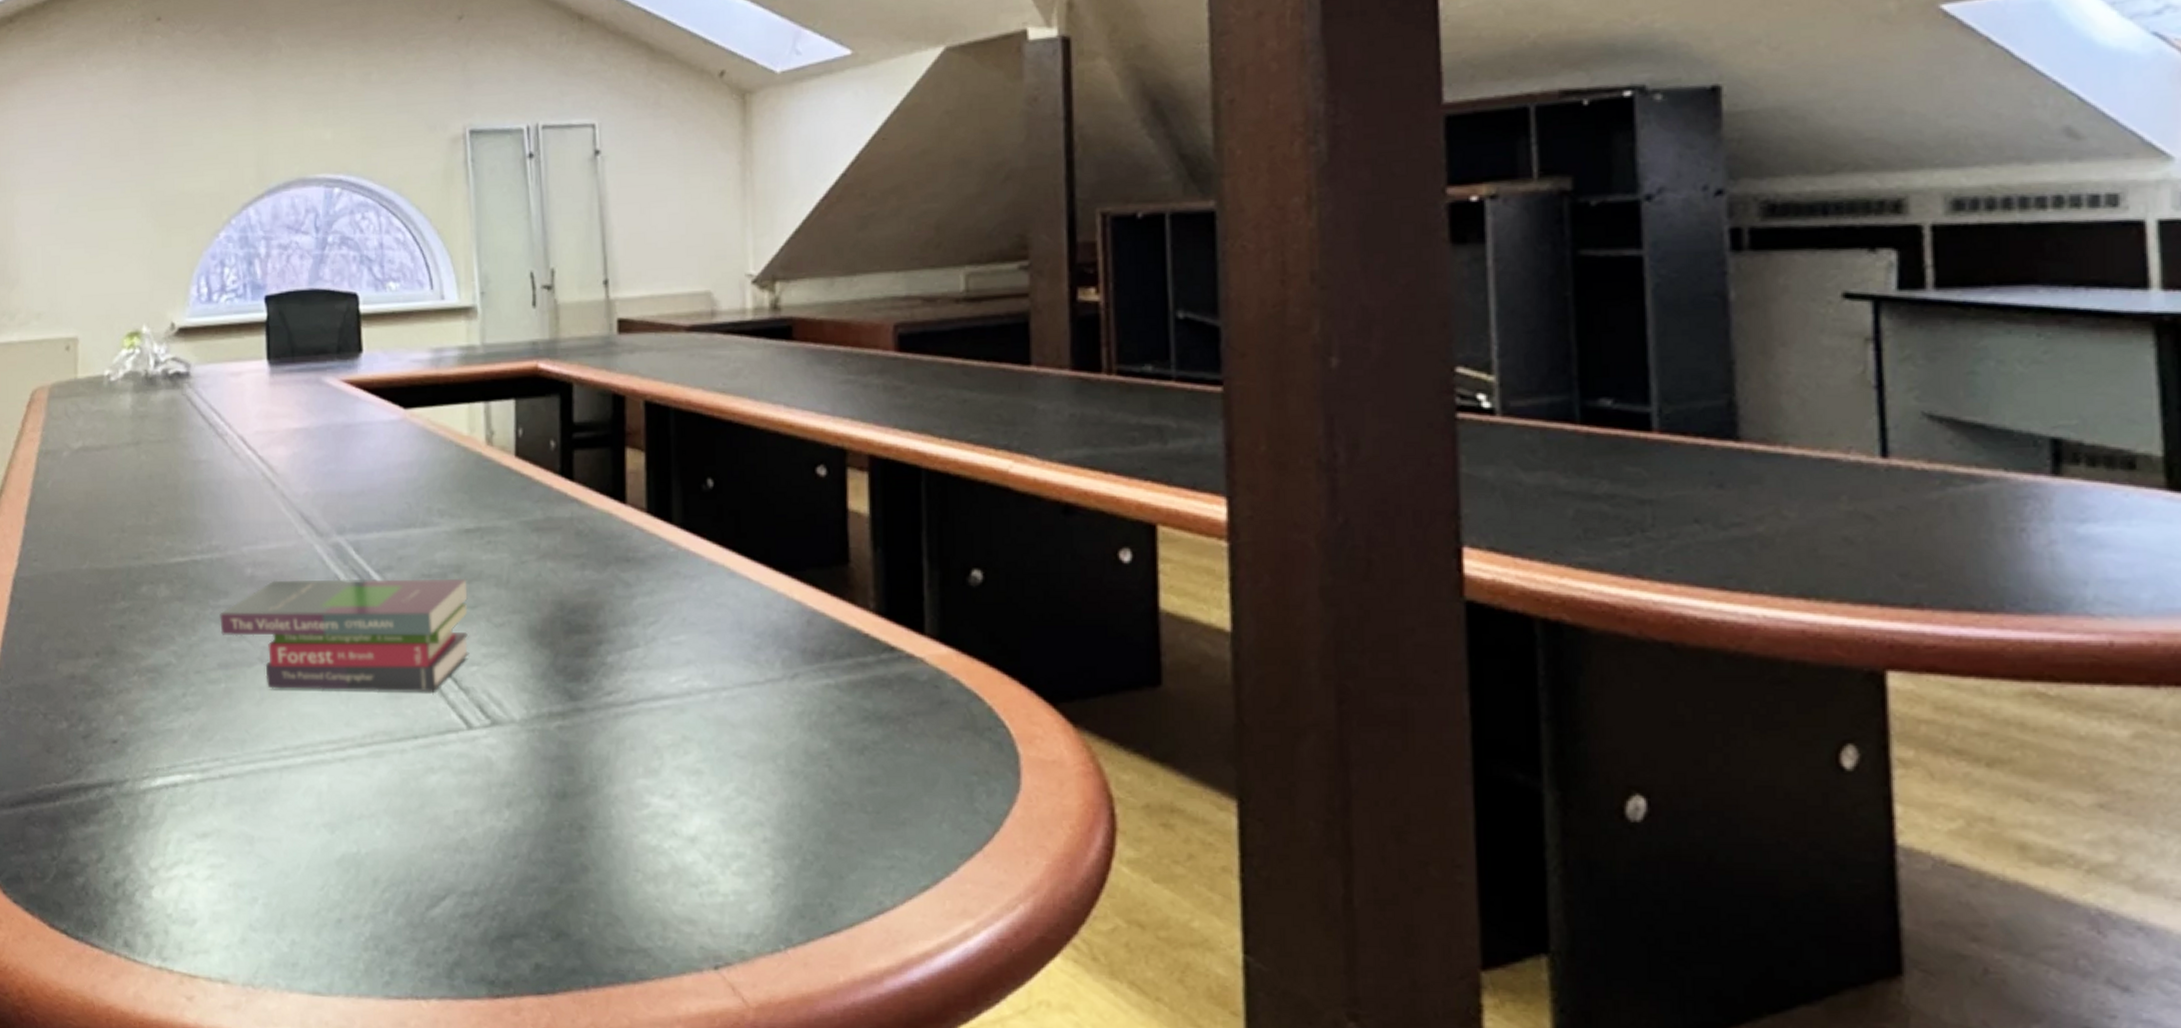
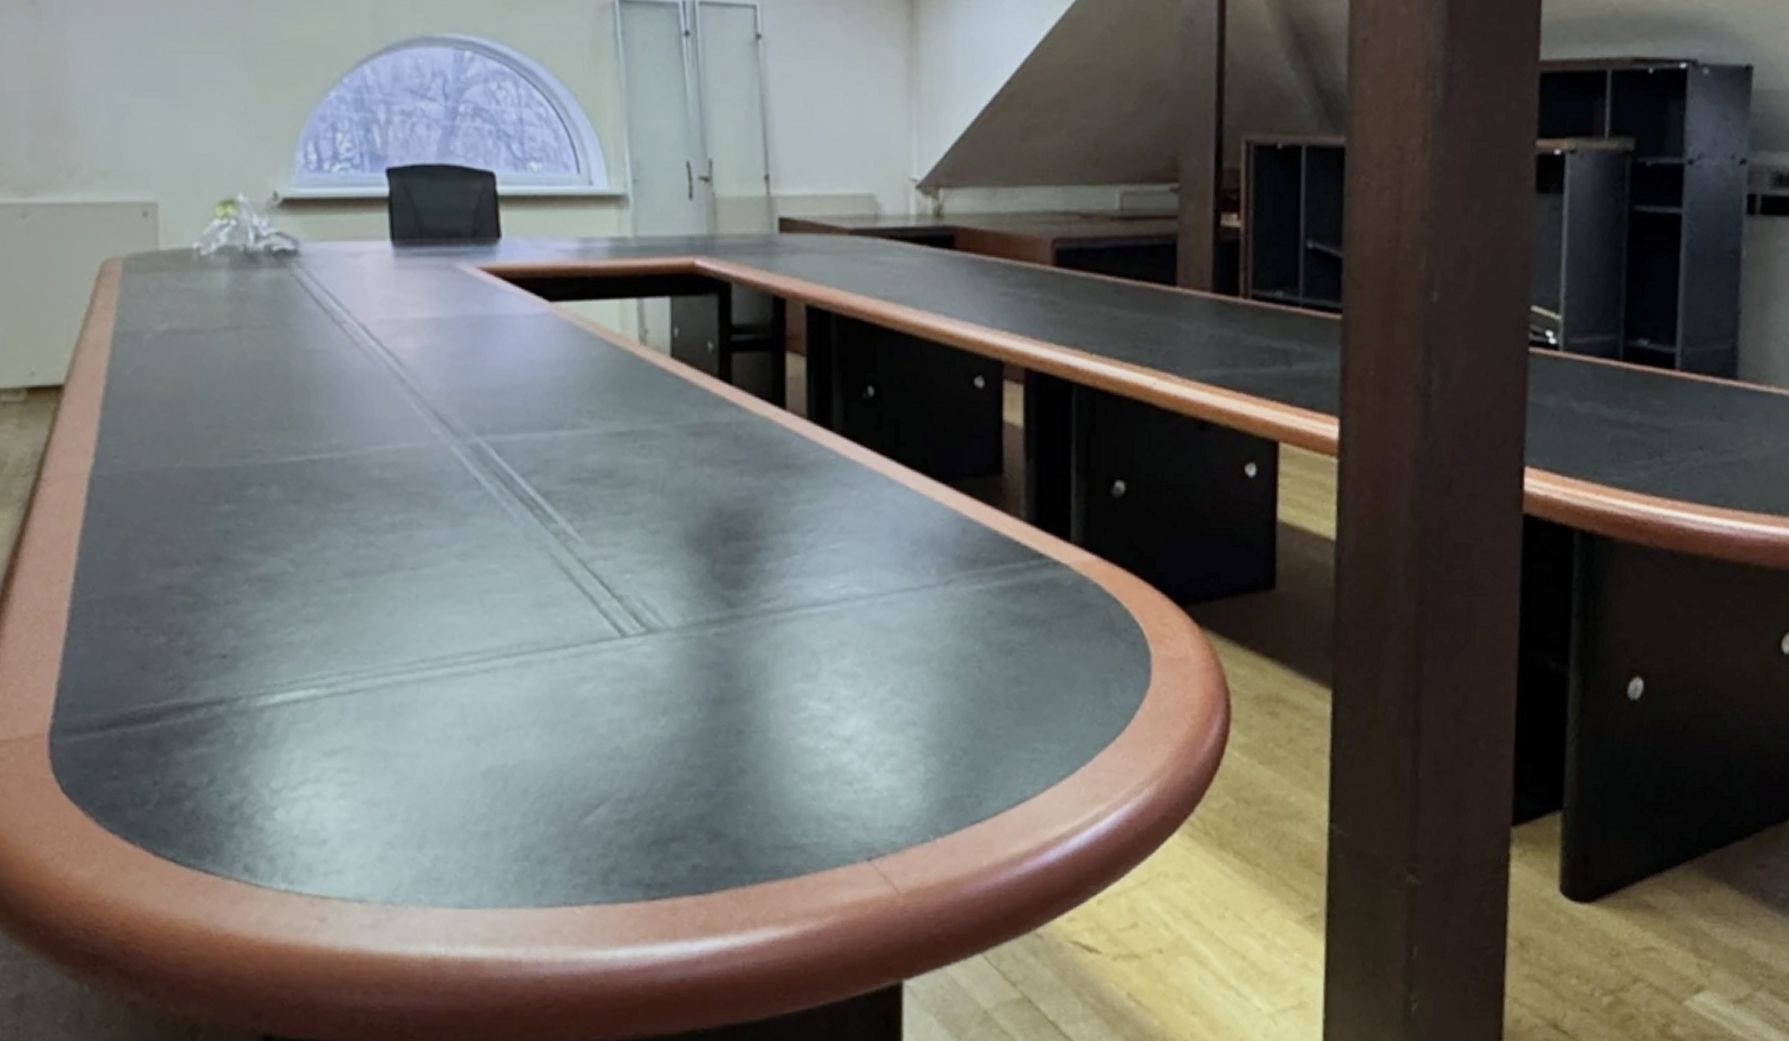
books: present [220,578,470,692] -> none [343,482,623,601]

